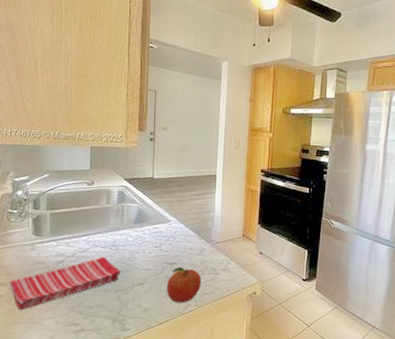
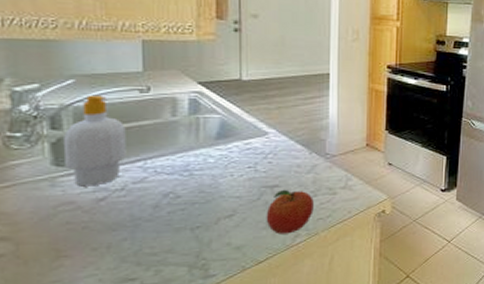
dish towel: present [9,257,121,310] -> none [14,187,198,272]
soap bottle: none [40,185,78,252] -> present [62,95,127,187]

